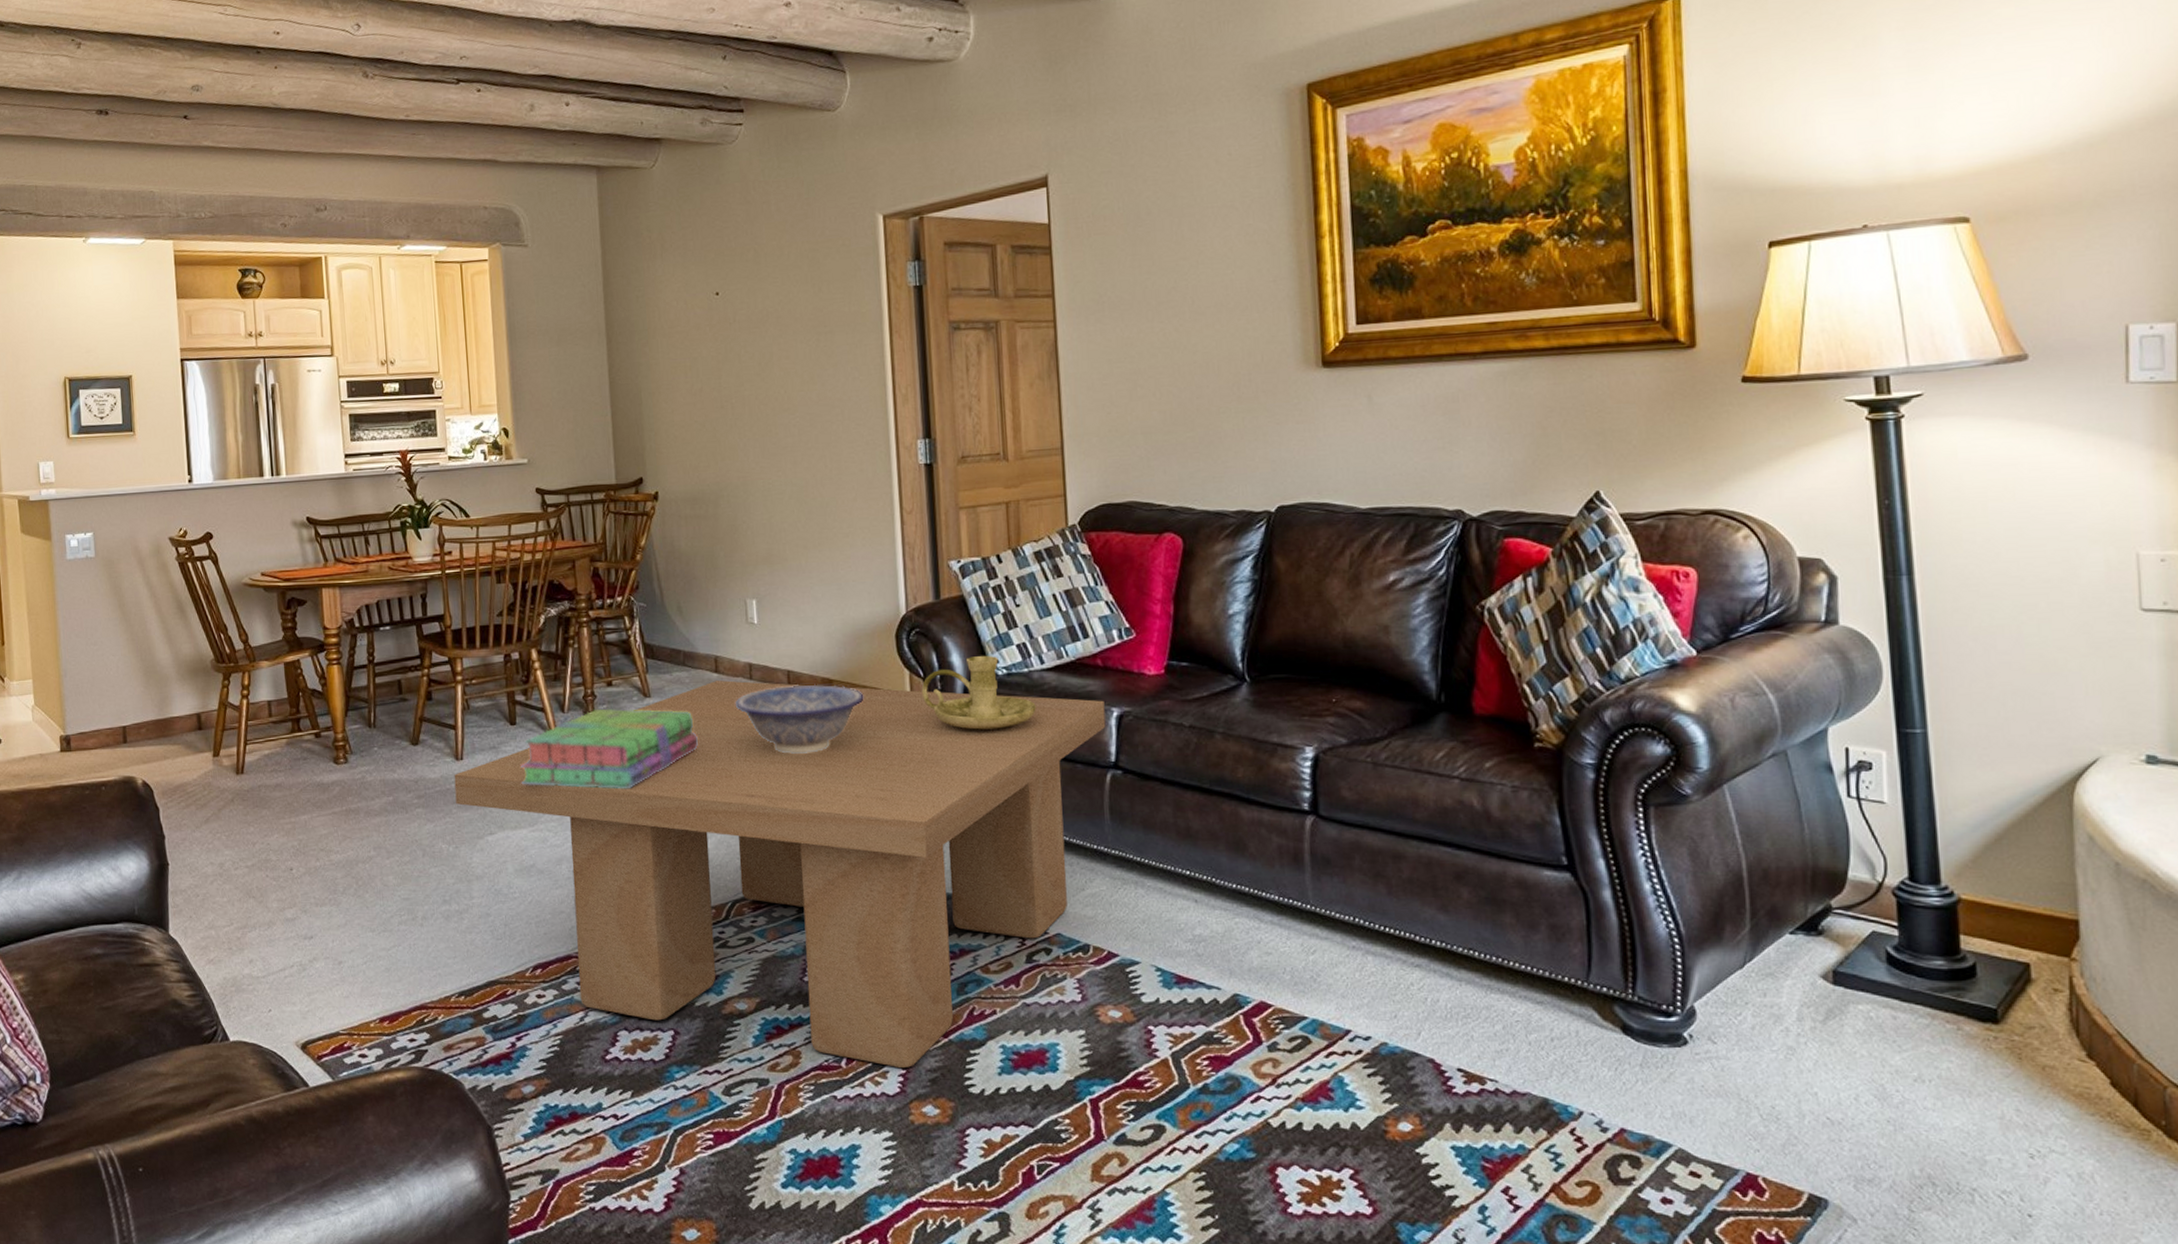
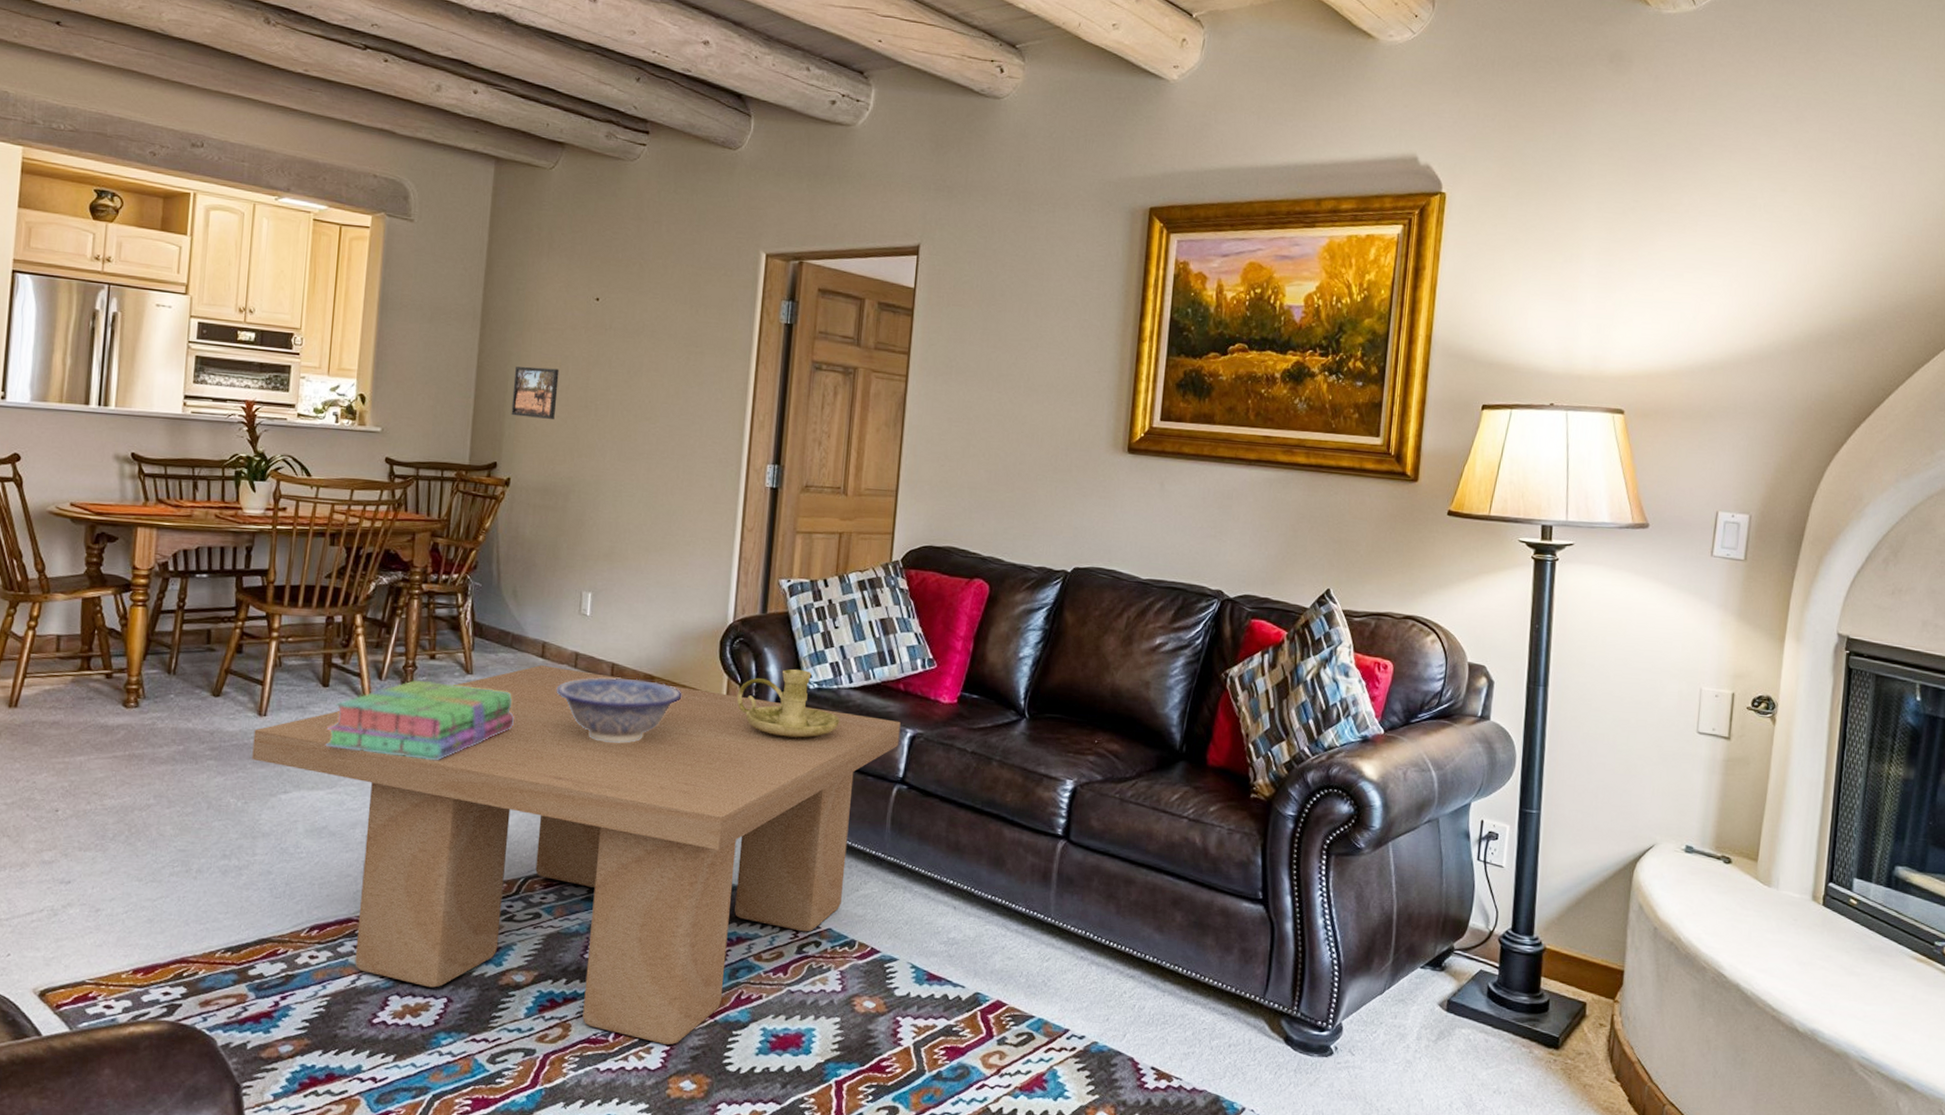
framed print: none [646,372,693,428] -> present [511,366,560,419]

